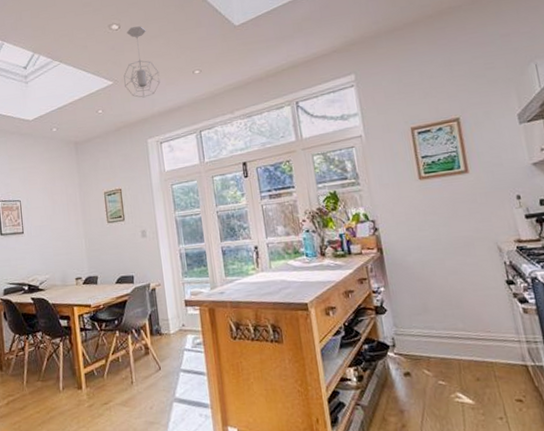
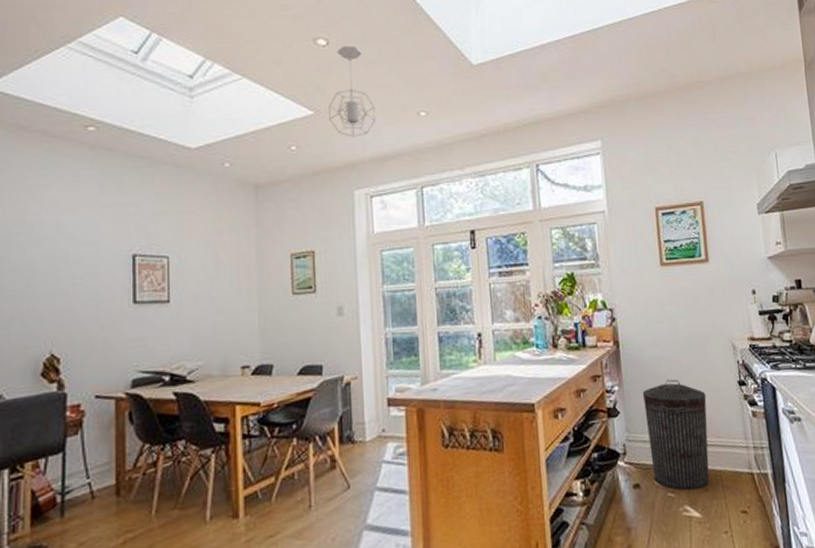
trash can: none [408,280,481,380] -> present [643,379,710,491]

